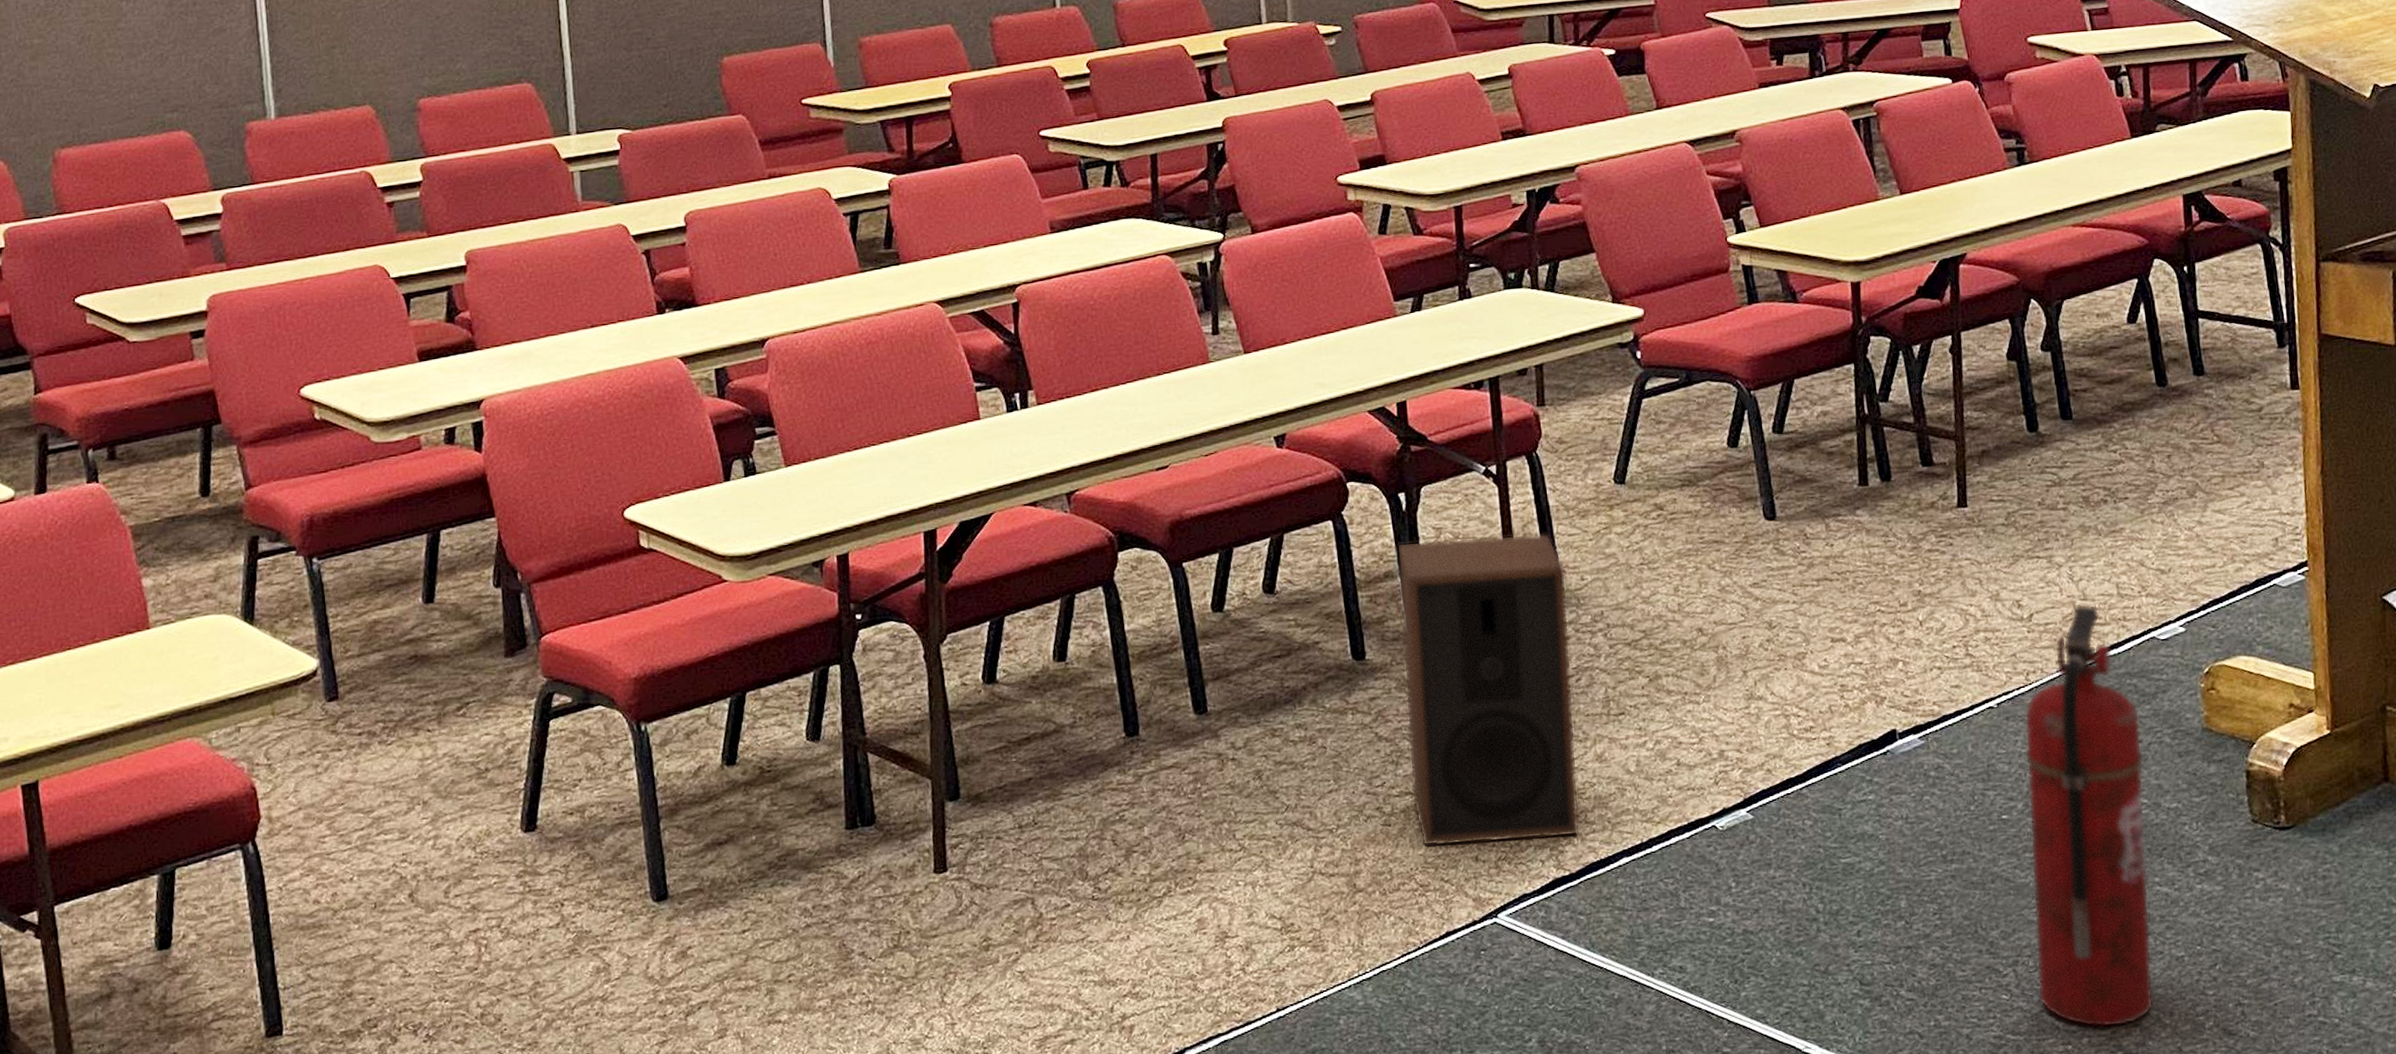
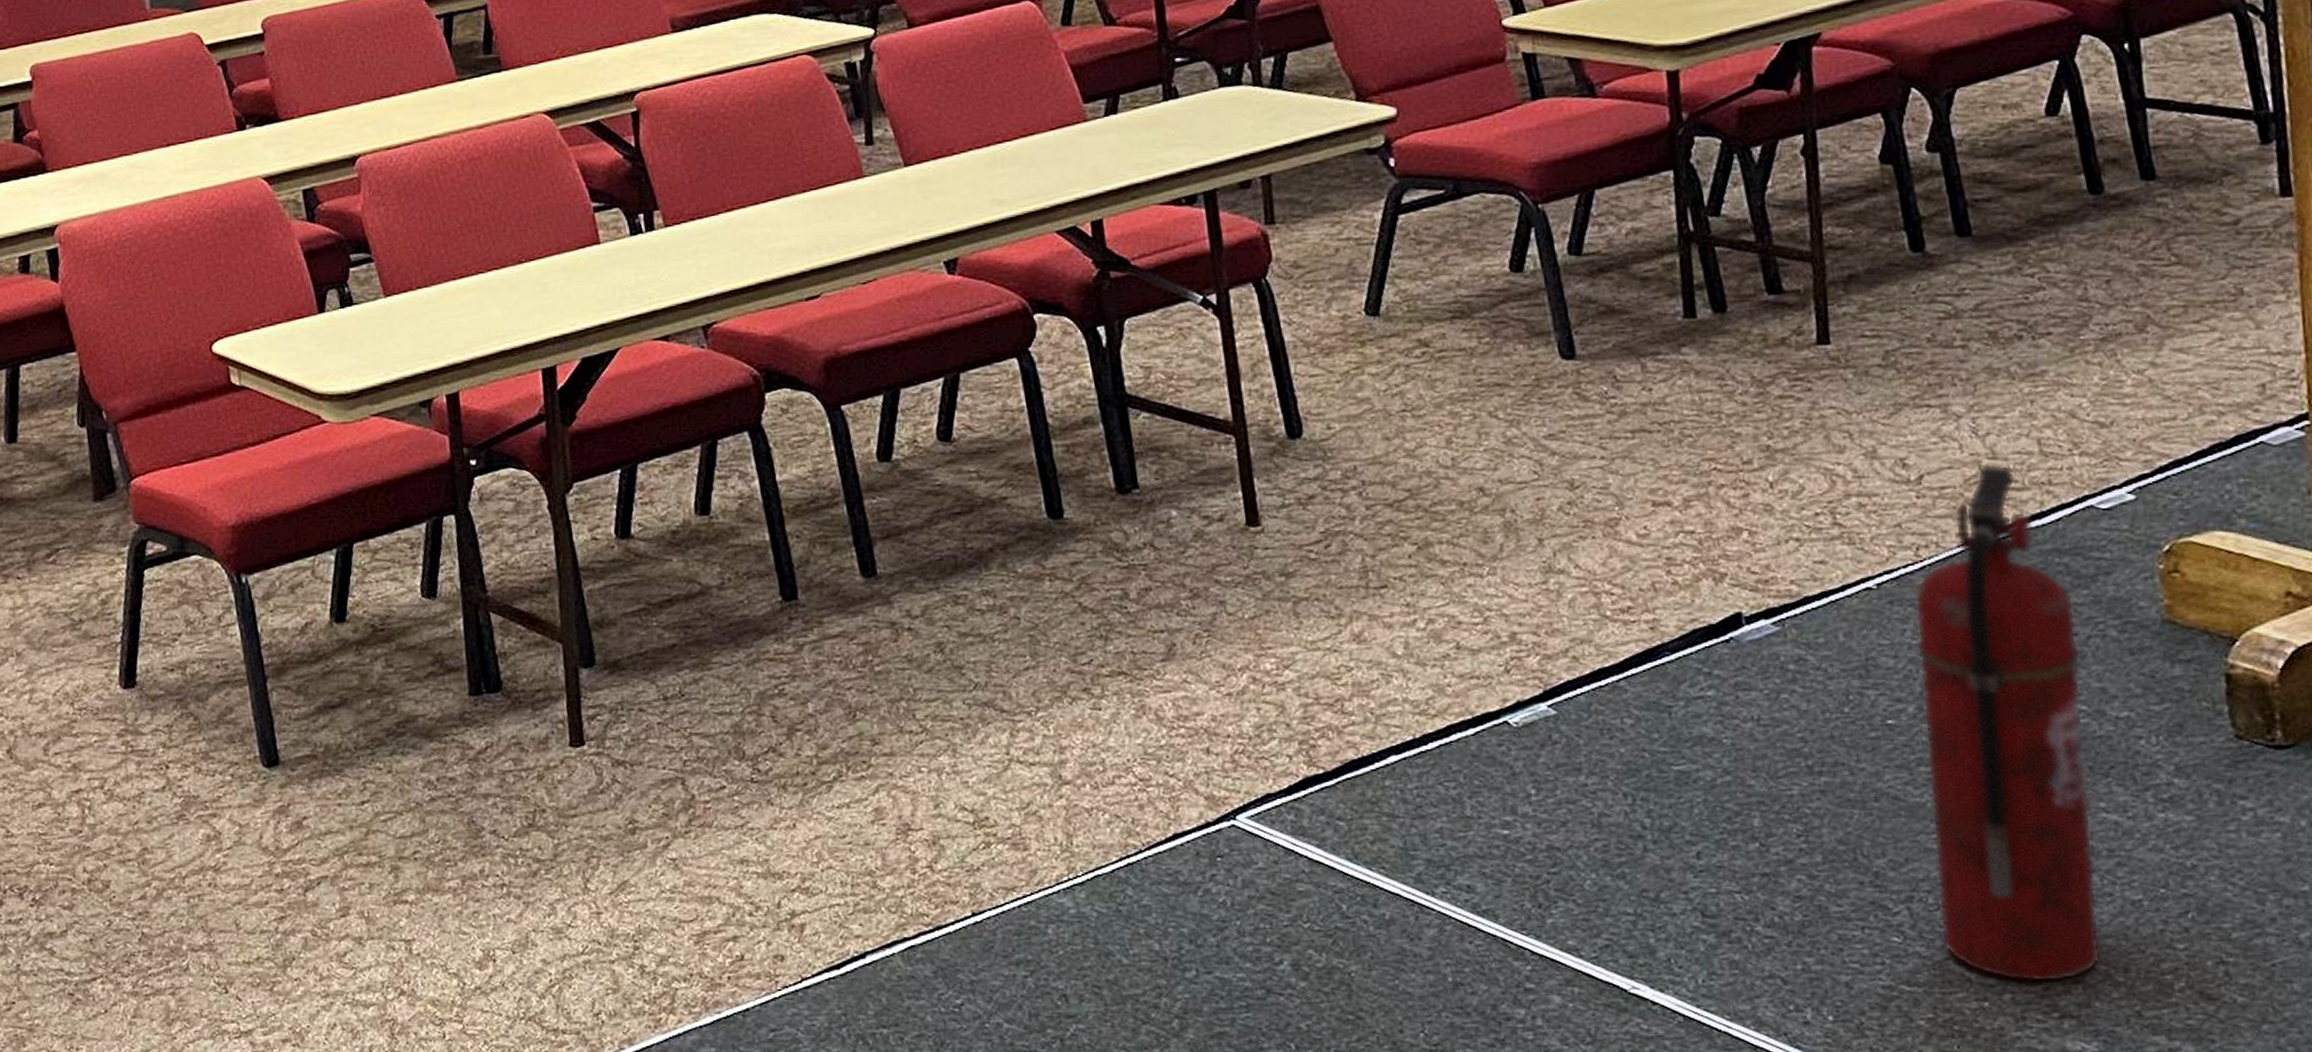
speaker: present [1396,533,1581,847] -> none [1097,373,1337,736]

